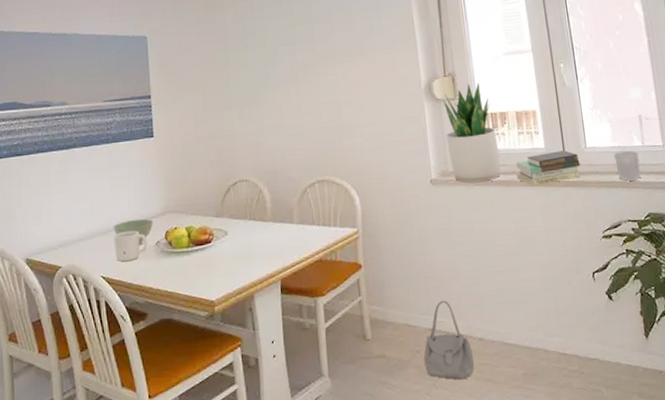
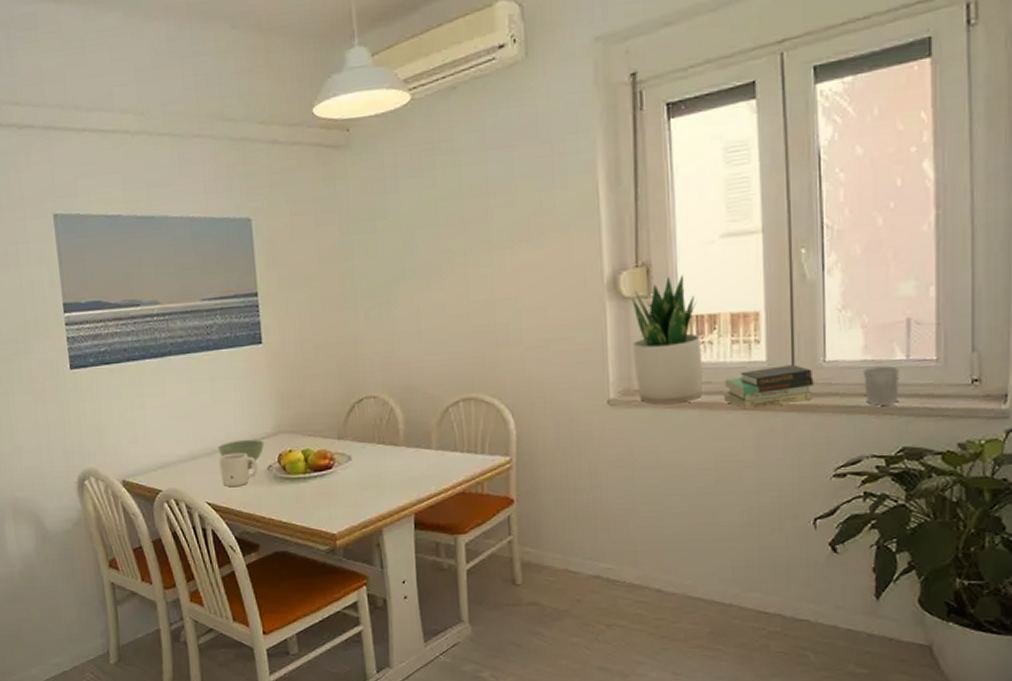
handbag: present [423,300,475,379] -> none [585,544,648,633]

